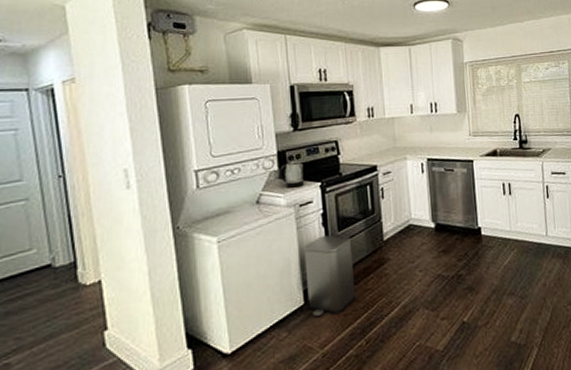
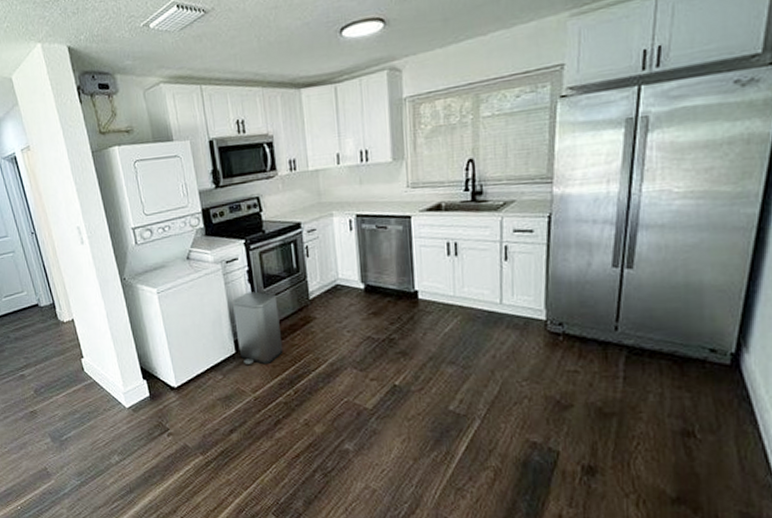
kettle: present [279,161,305,189] -> none [205,219,230,246]

